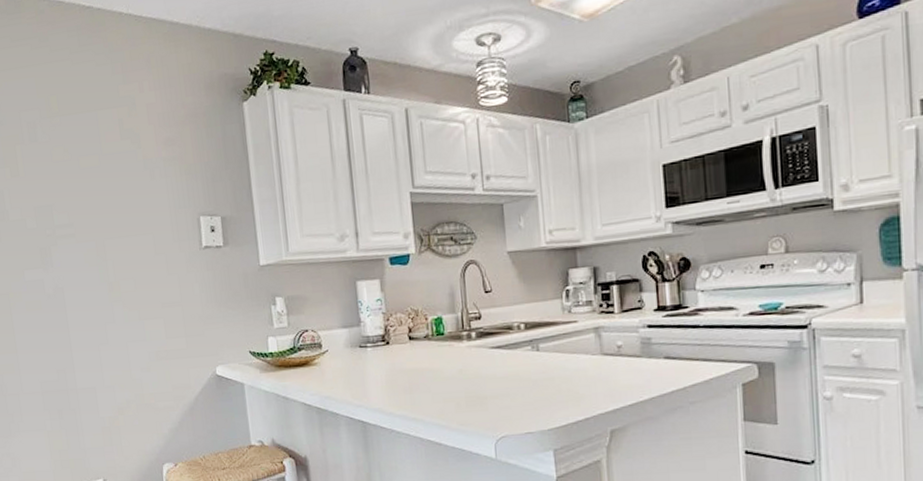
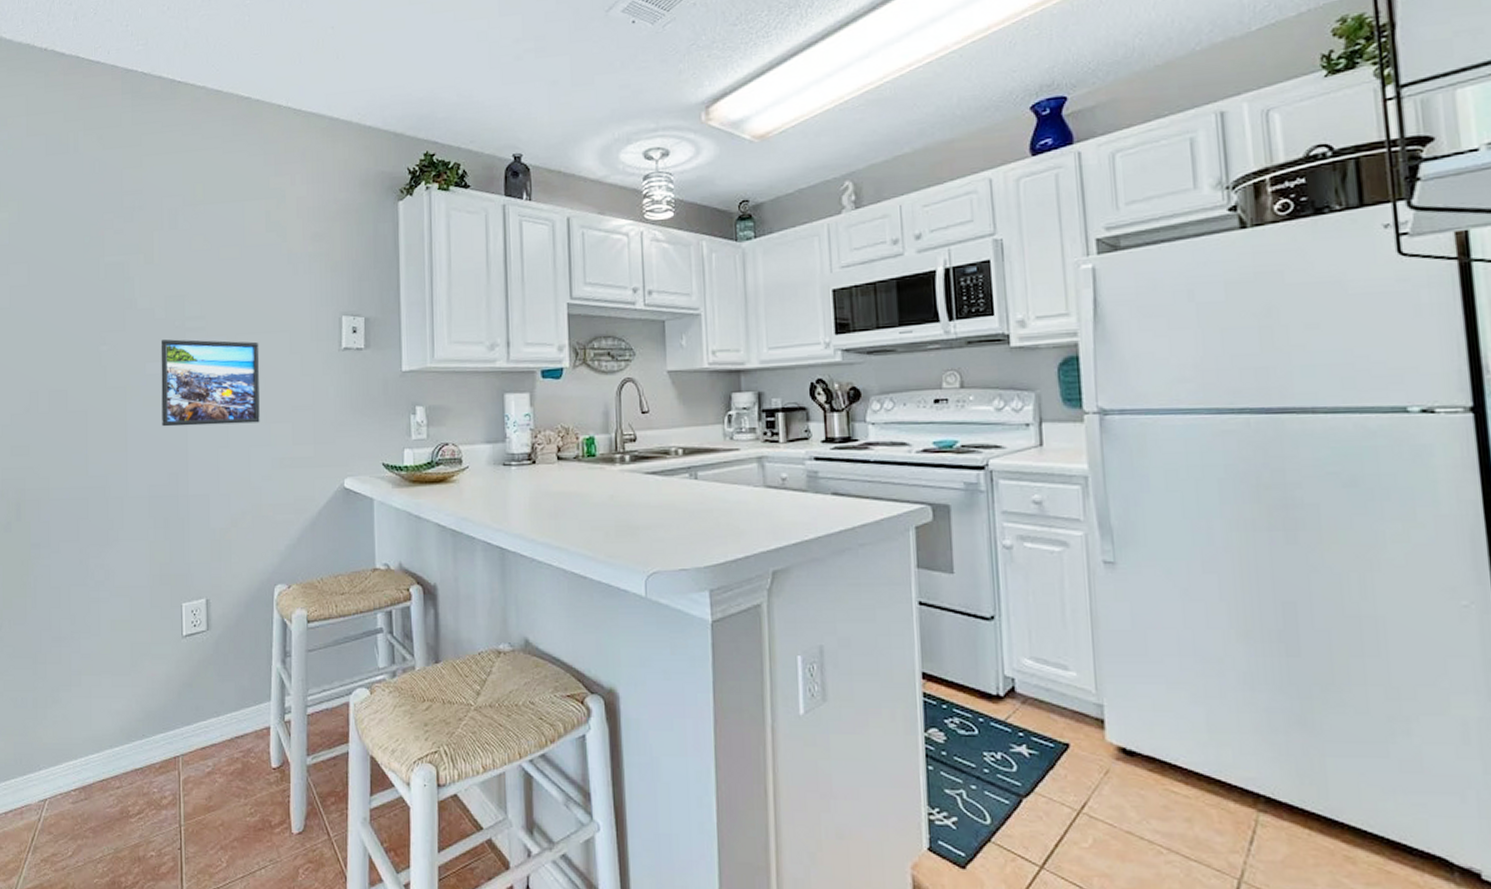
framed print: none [35,245,134,329] -> present [160,339,260,427]

